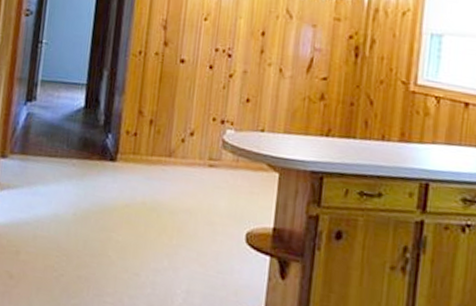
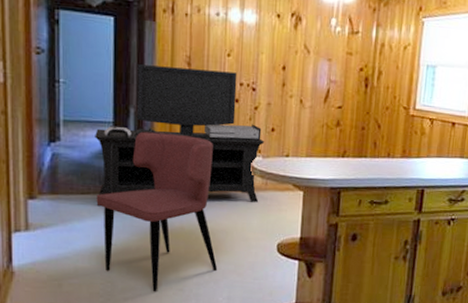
dining chair: none [62,95,183,274] -> present [96,131,218,292]
media console: none [63,27,238,182] -> present [95,64,265,205]

